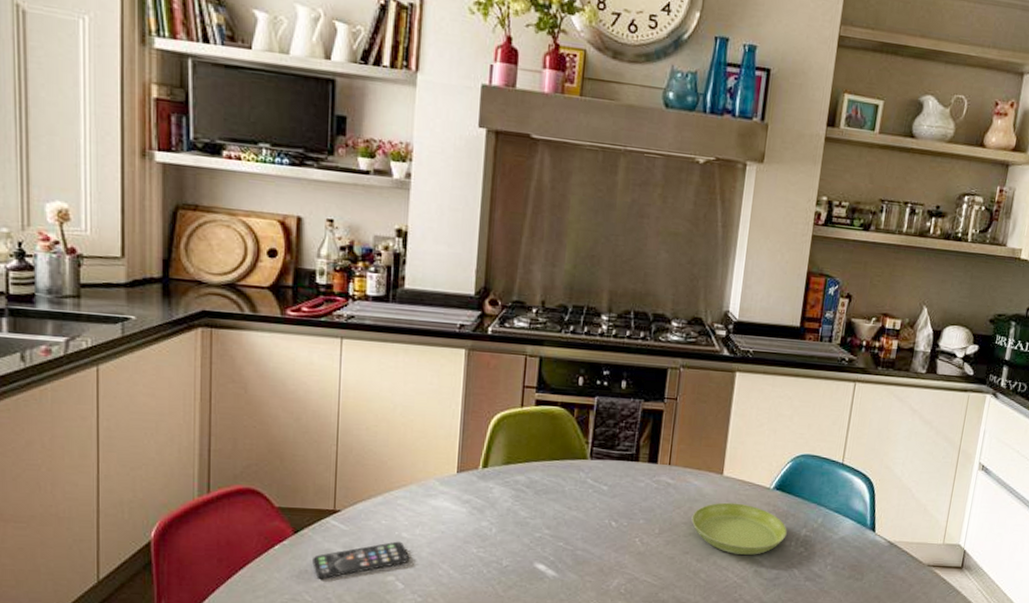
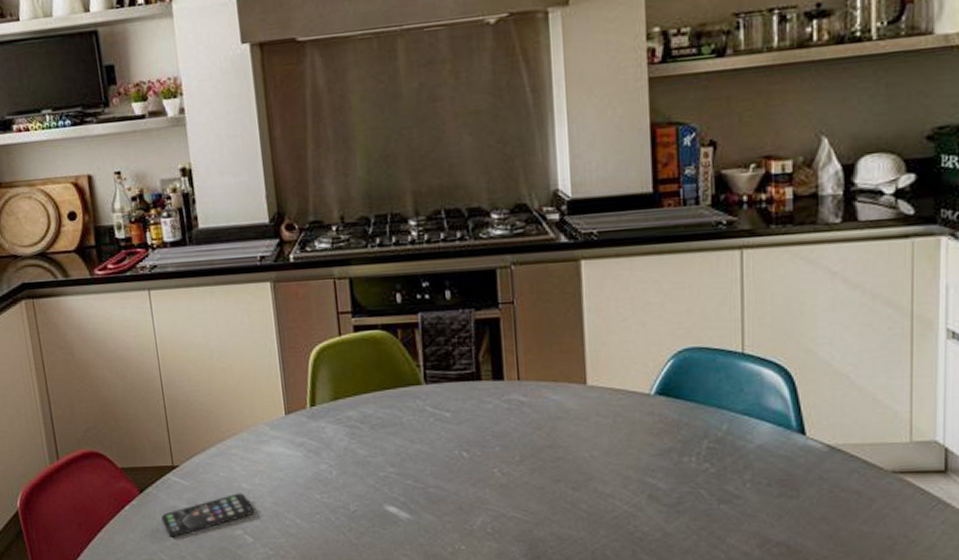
saucer: present [691,502,787,555] -> none [557,416,683,478]

